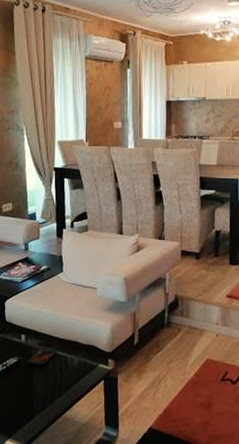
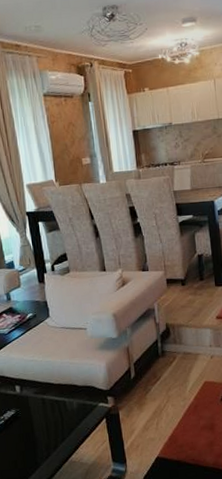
smartphone: present [27,347,58,365] -> none [25,394,55,414]

